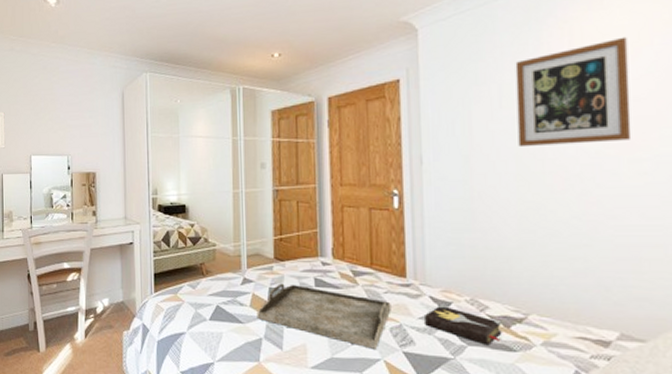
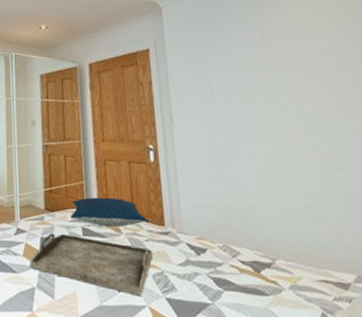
pillow: none [302,246,390,278] -> present [70,197,150,227]
hardback book: present [425,304,502,346] -> none [183,251,254,291]
wall art: present [515,36,632,148] -> none [244,16,345,108]

